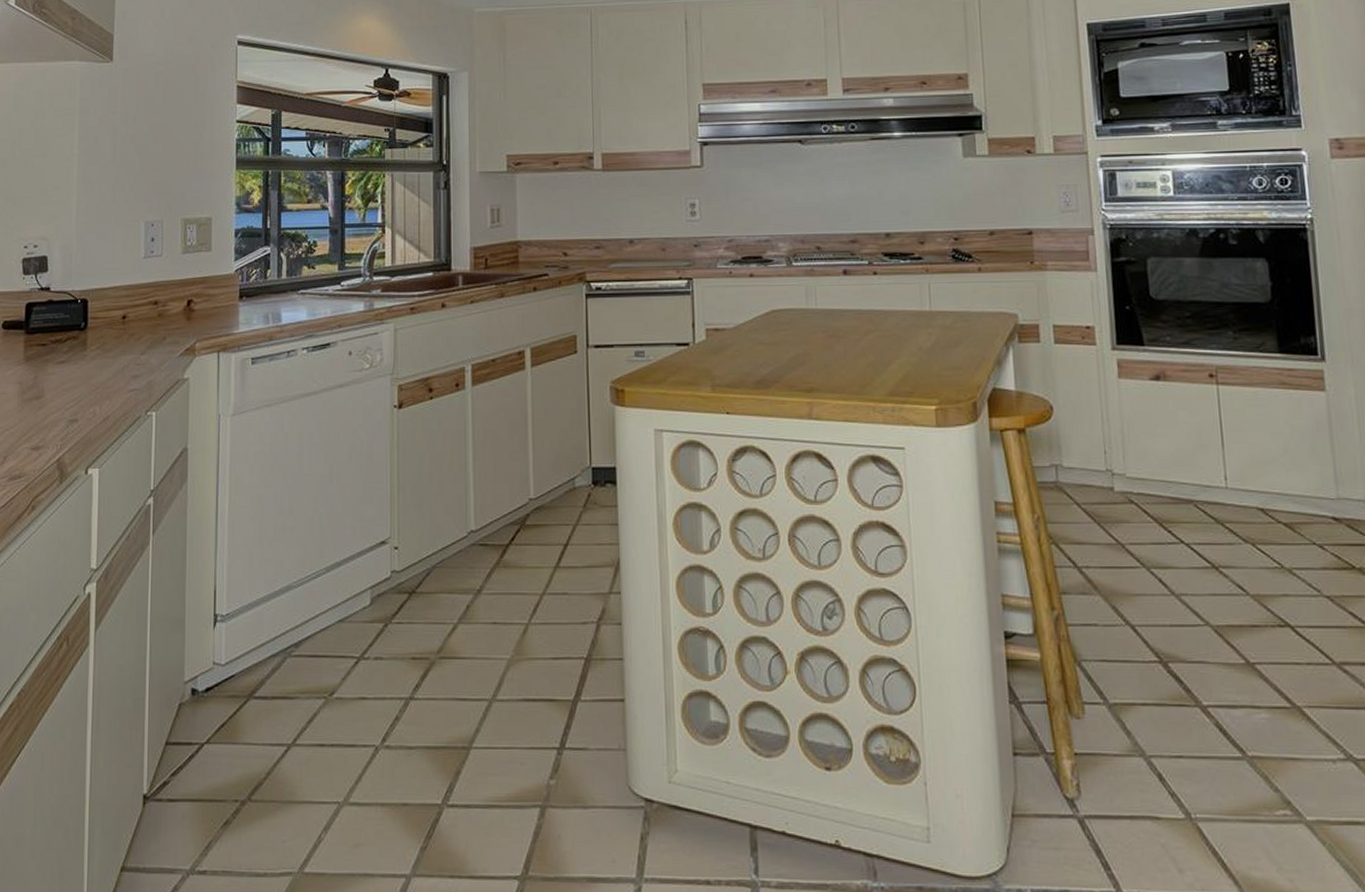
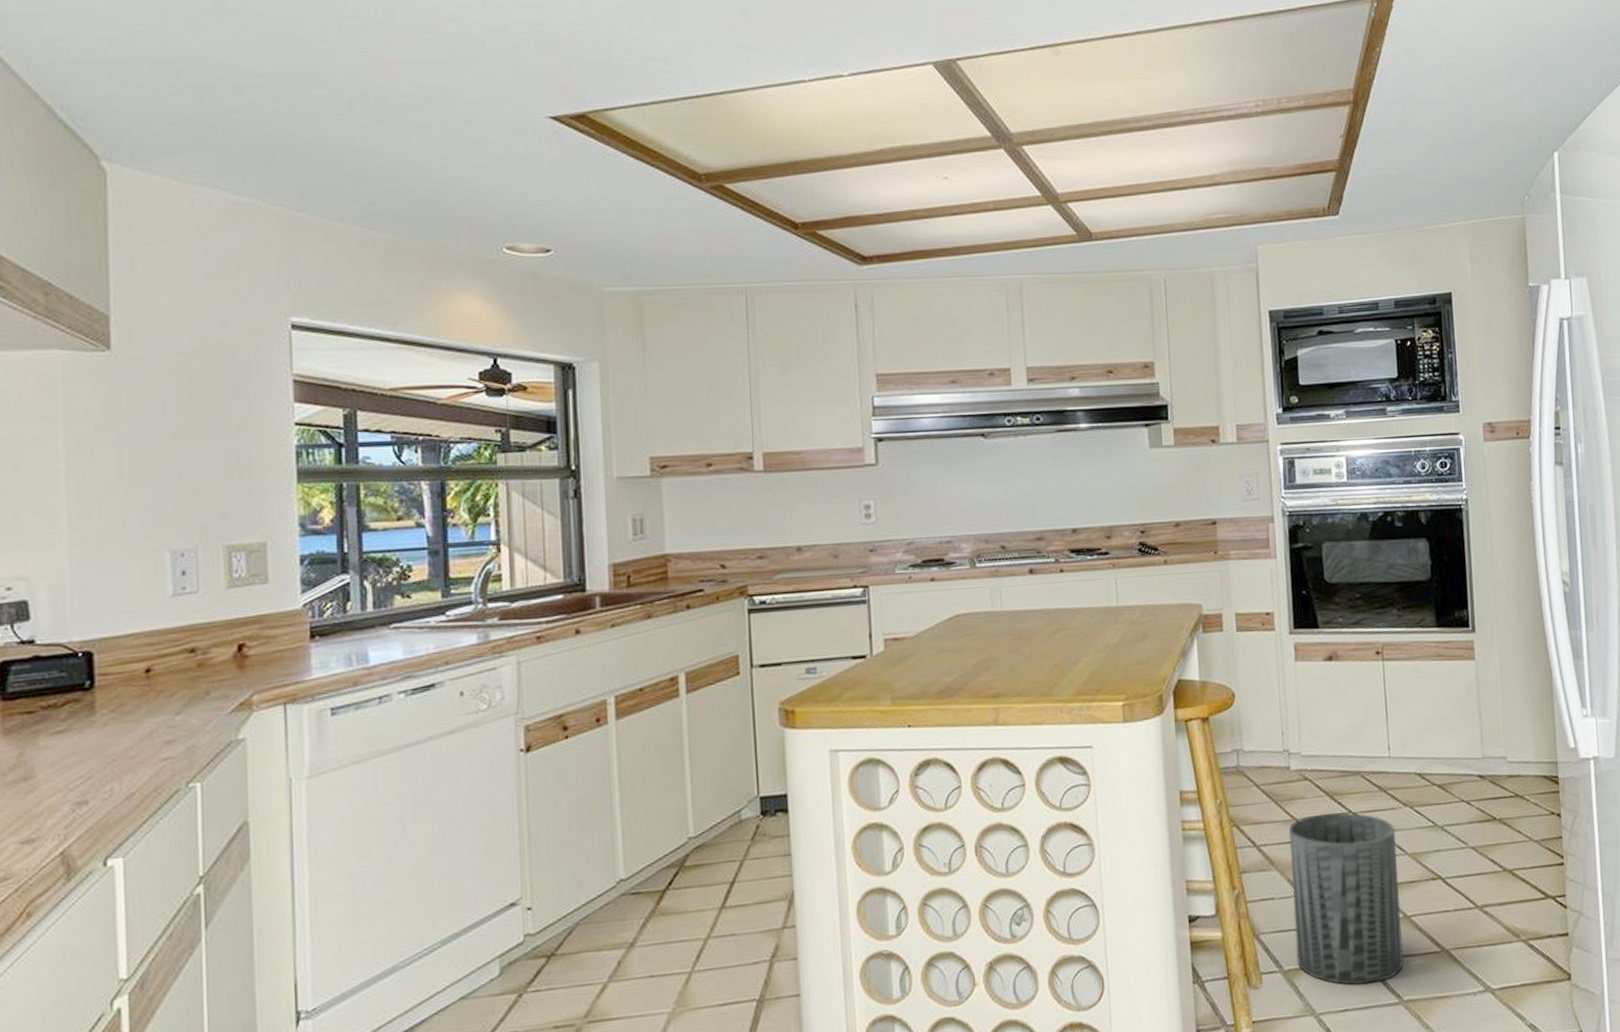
trash can: none [1113,541,1248,732] -> present [1289,812,1405,985]

